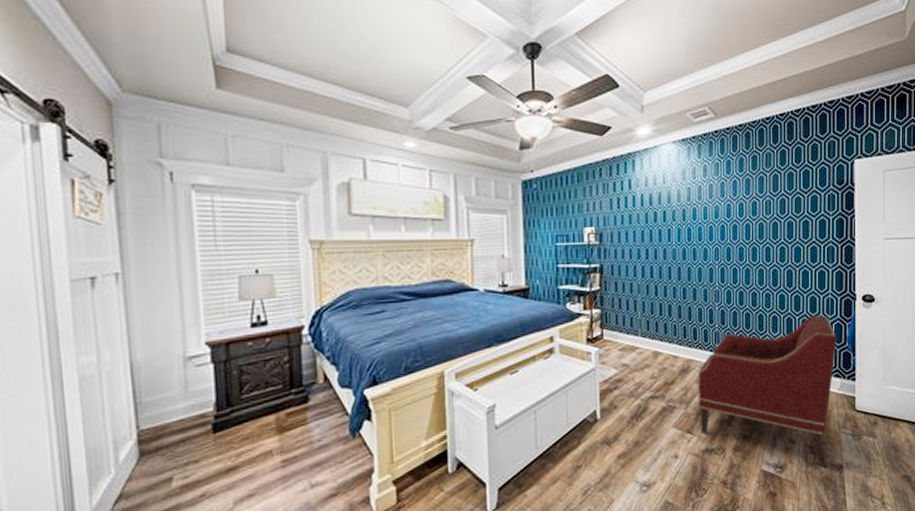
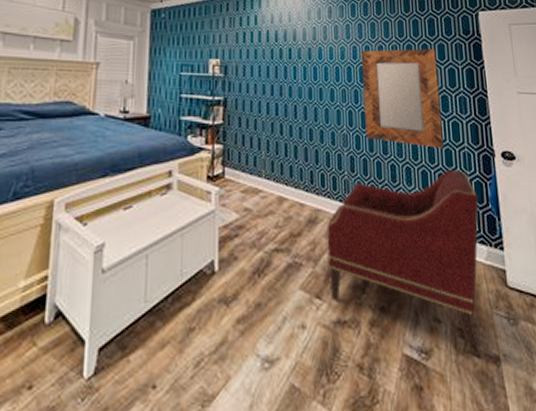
home mirror: none [736,202,809,297] -> present [362,48,444,149]

